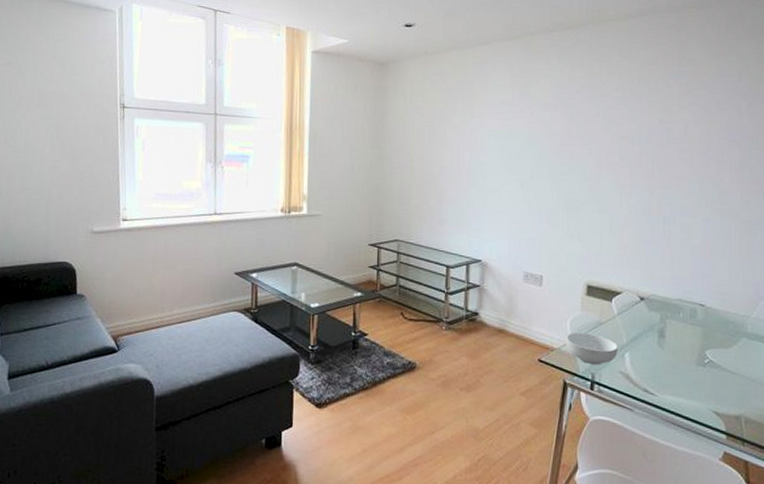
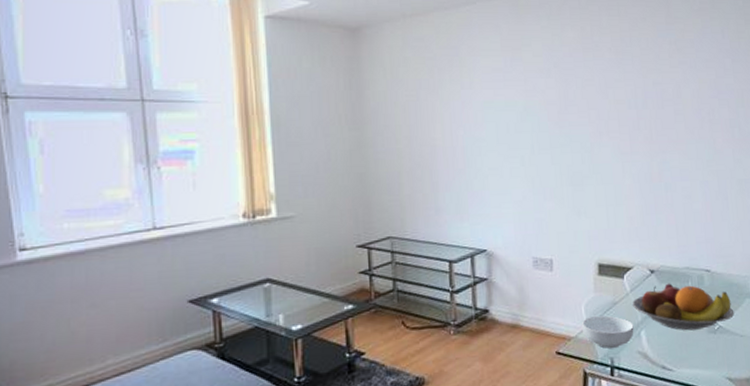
fruit bowl: none [619,312,728,361] -> present [633,283,735,331]

